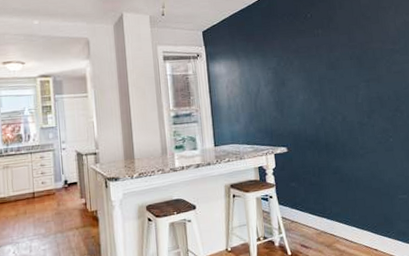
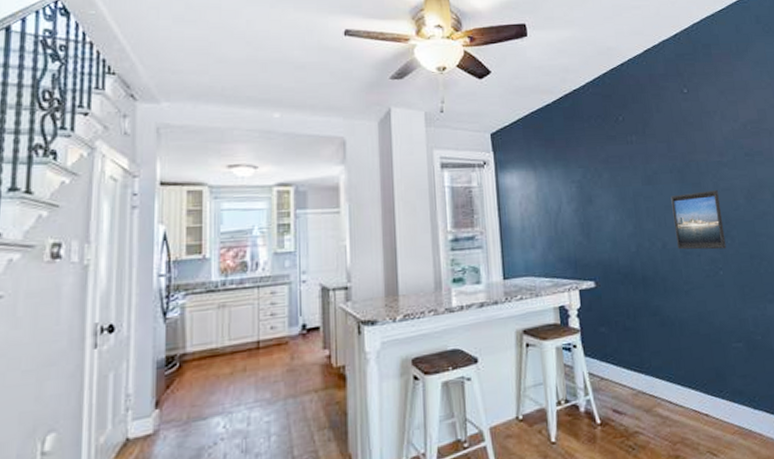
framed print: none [350,73,396,122] -> present [671,190,727,250]

